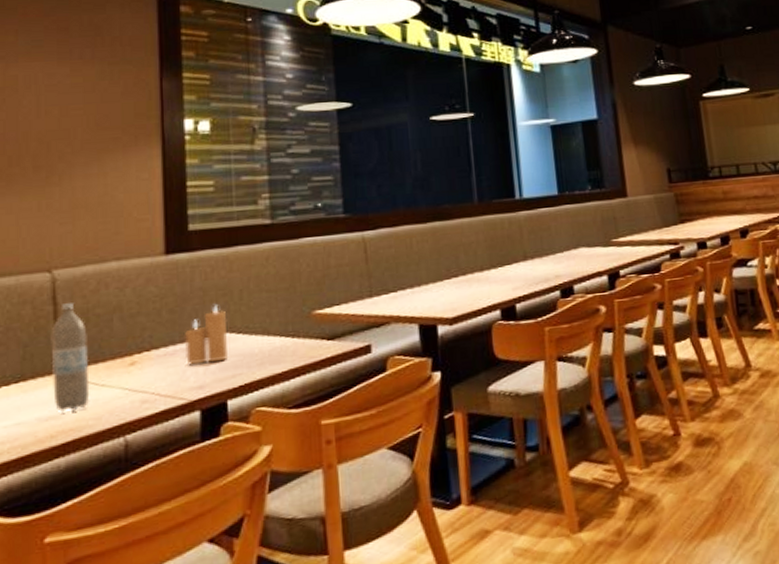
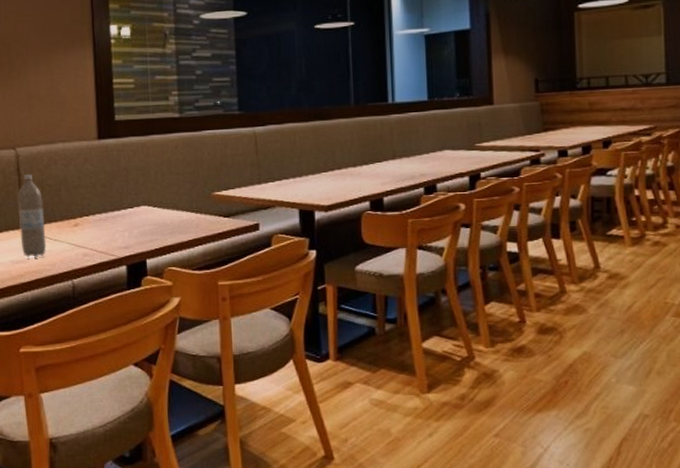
candle: present [185,305,228,366] -> none [114,183,146,230]

